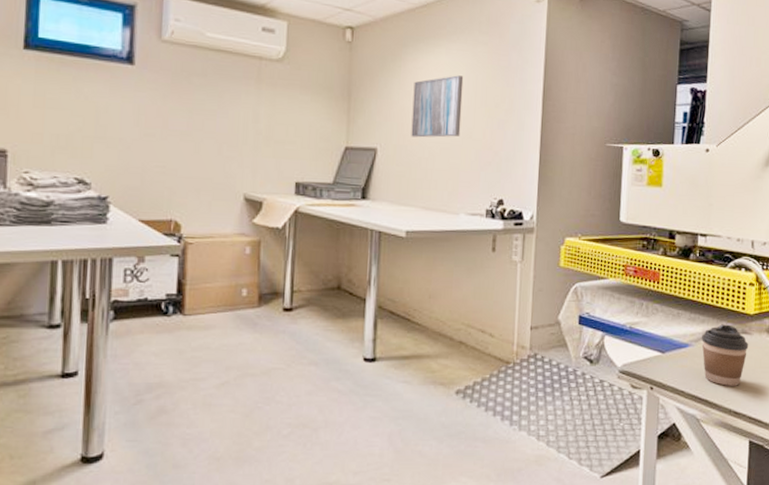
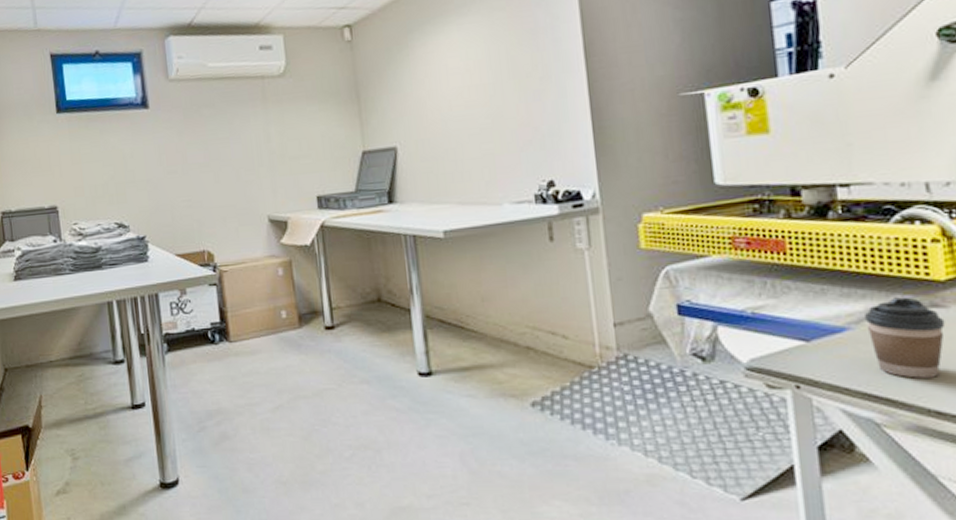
wall art: present [411,75,464,138] -> none [426,50,490,129]

